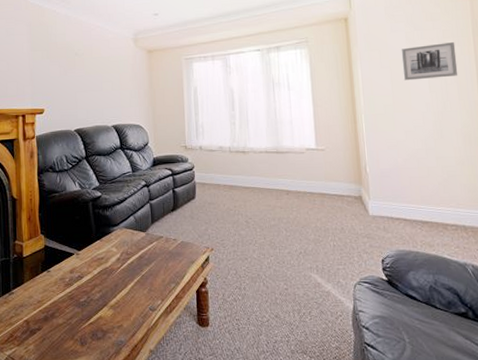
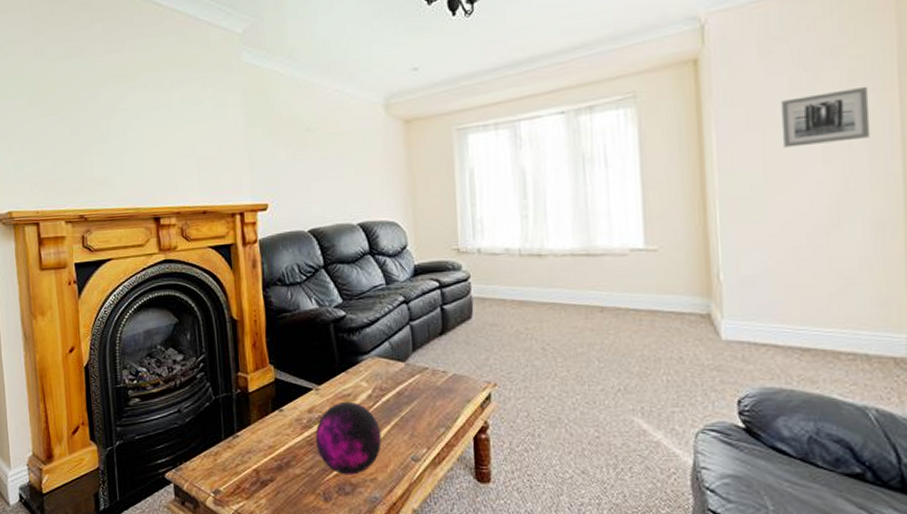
decorative orb: none [75,263,127,323] -> present [315,401,382,475]

